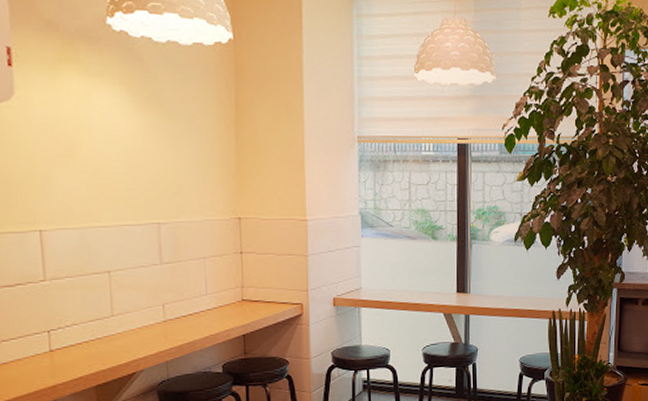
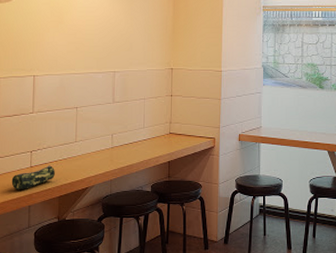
pencil case: none [24,347,87,381] -> present [11,165,55,189]

